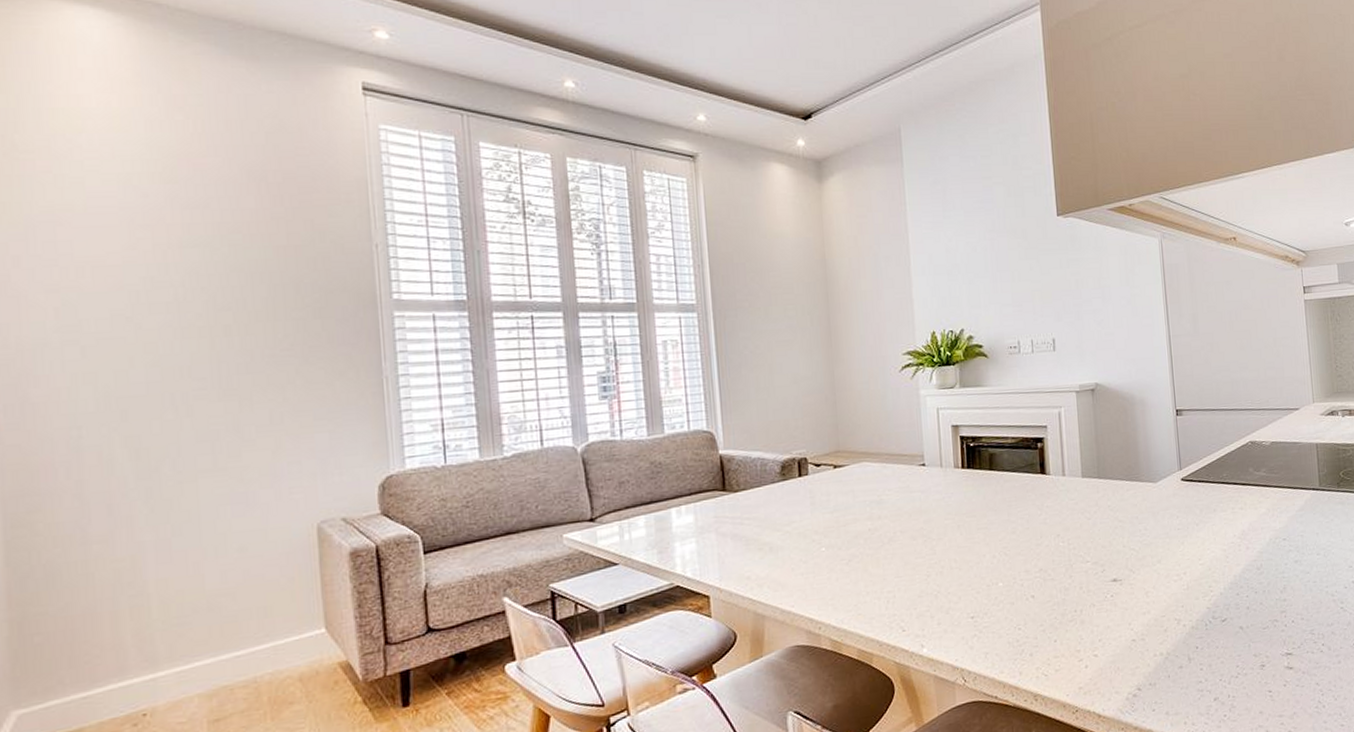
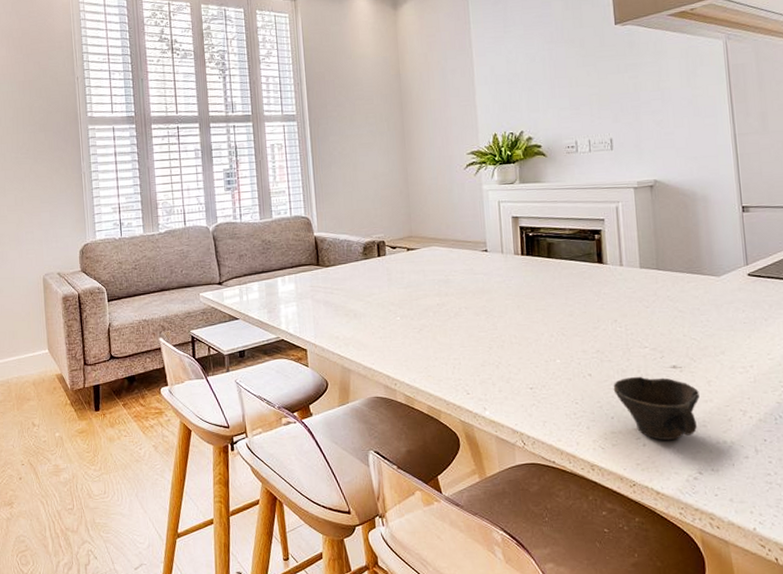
cup: none [1056,592,1138,660] -> present [613,376,700,440]

